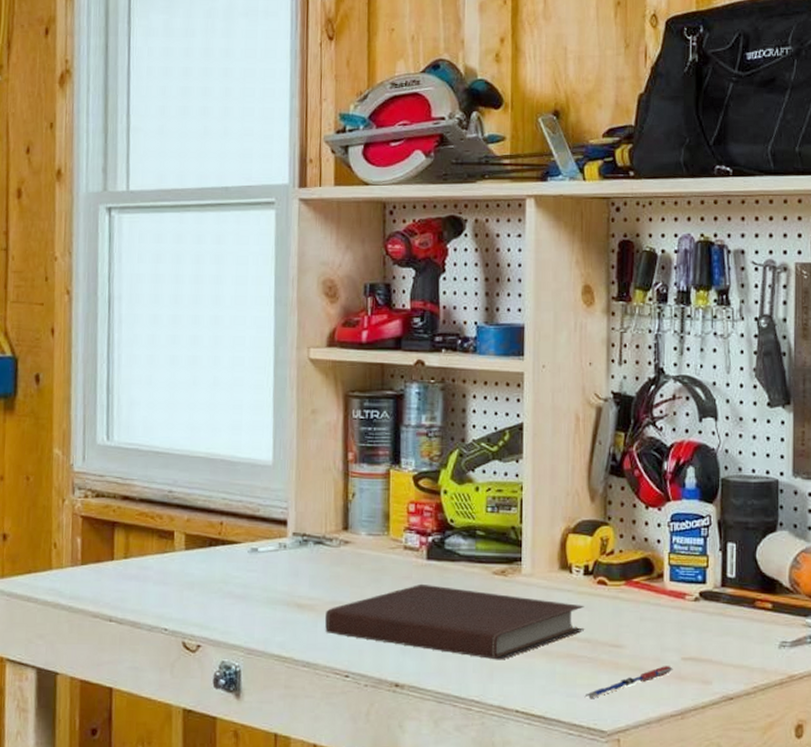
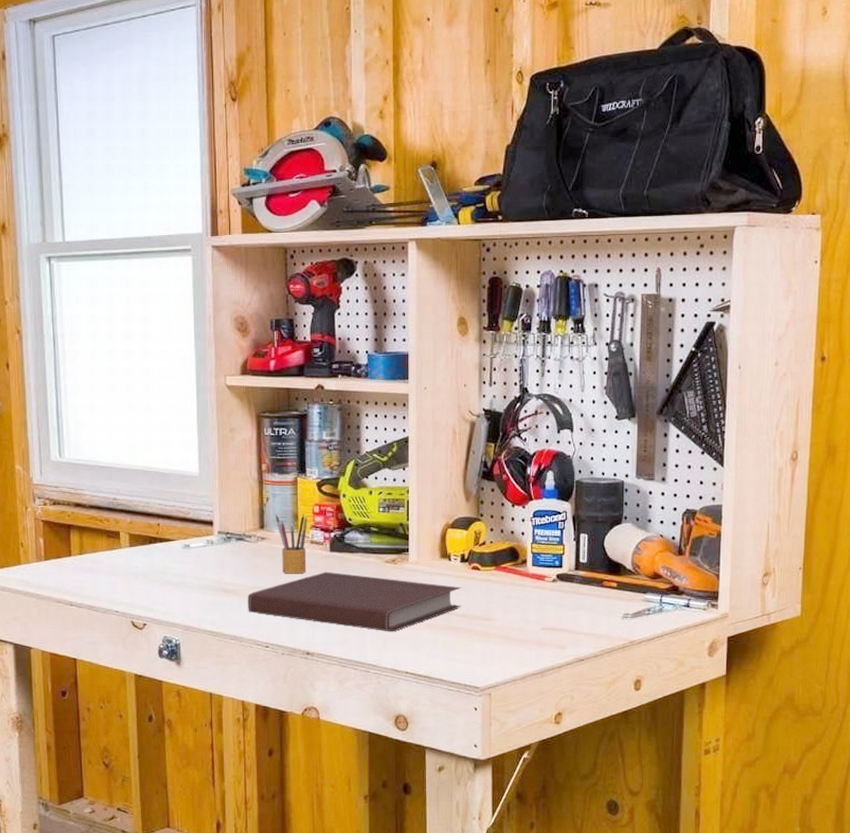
pencil box: none [362,512,401,587] -> present [275,513,308,574]
pen: present [584,666,673,698] -> none [462,635,535,661]

